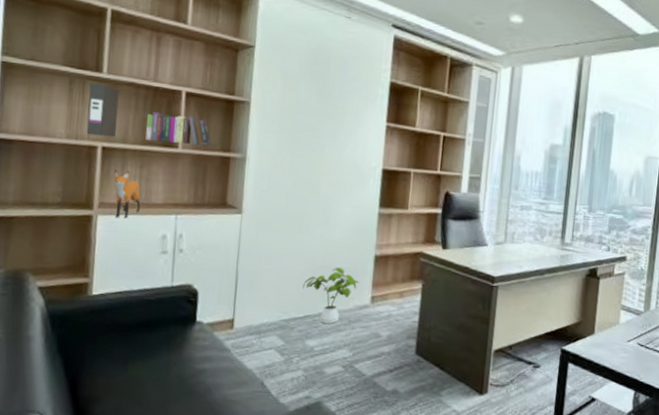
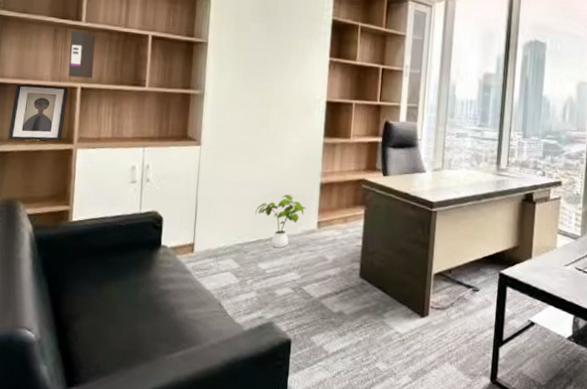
picture frame: none [14,140,87,206] -> present [8,83,69,141]
decorative sculpture: present [114,170,141,219] -> none [91,108,113,152]
books: present [145,112,211,147] -> none [118,55,174,85]

